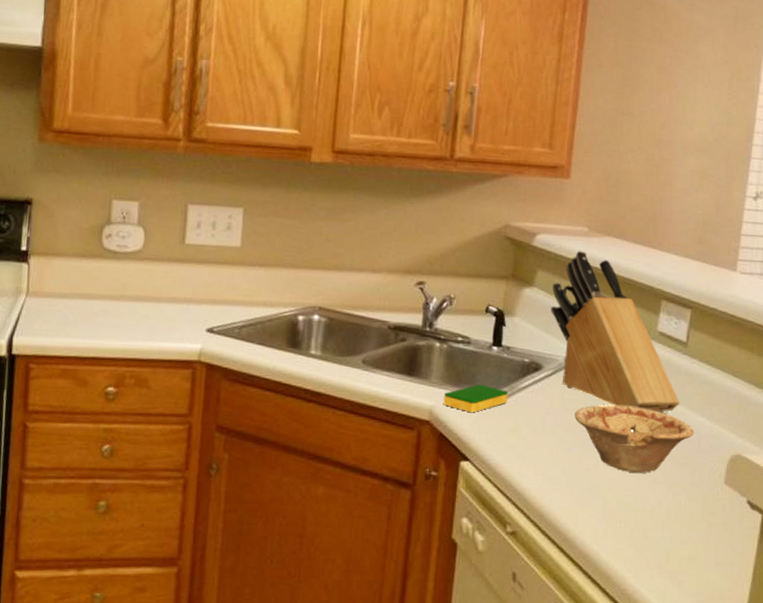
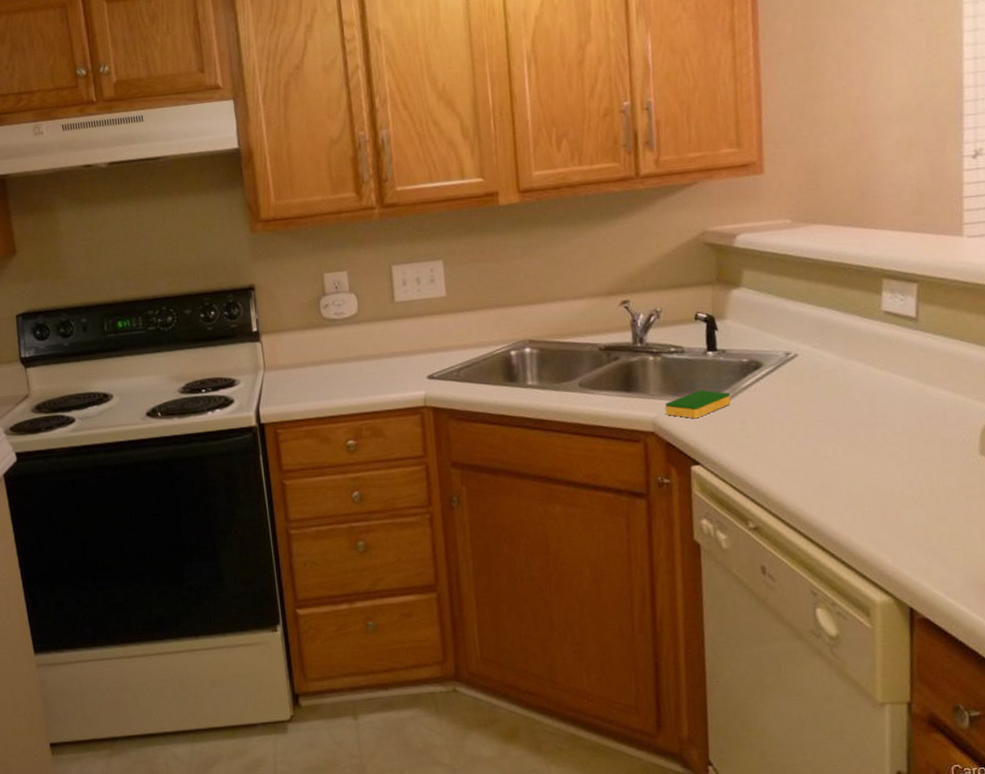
knife block: present [551,250,680,413] -> none [761,243,918,393]
dish: present [574,405,694,474] -> none [803,389,938,456]

